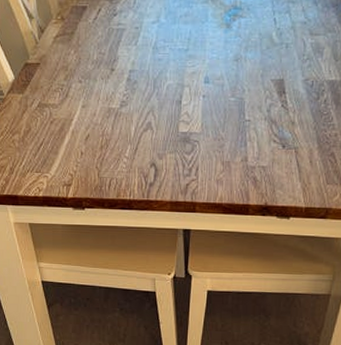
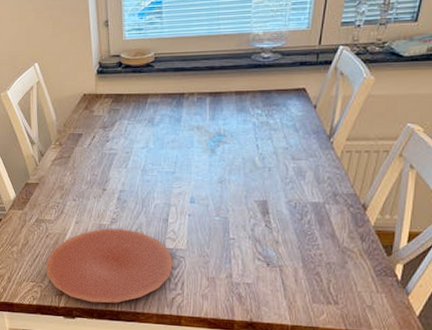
plate: none [51,112,188,192] -> present [46,228,174,303]

